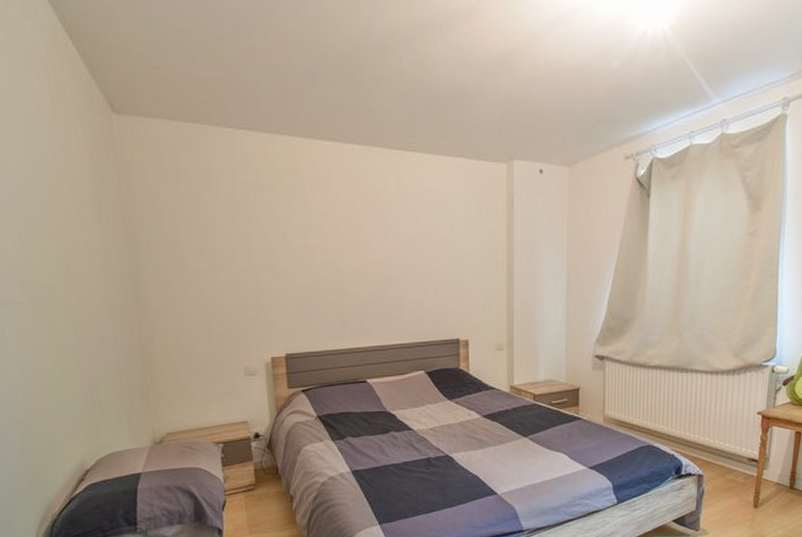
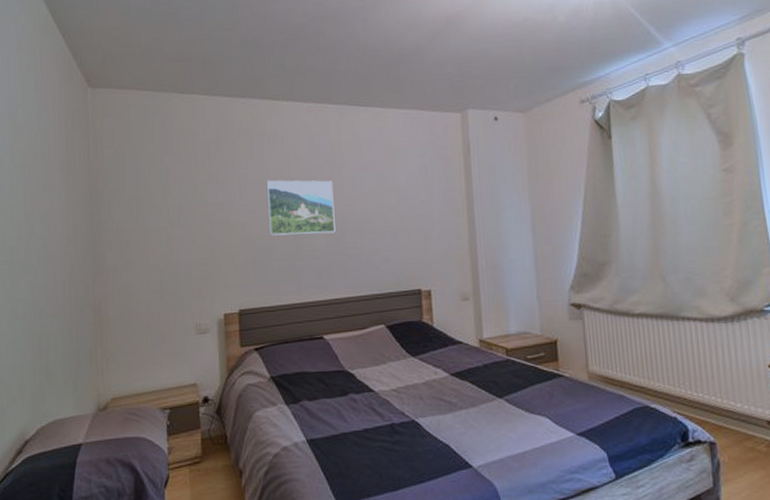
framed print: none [309,226,379,283] -> present [266,180,336,236]

